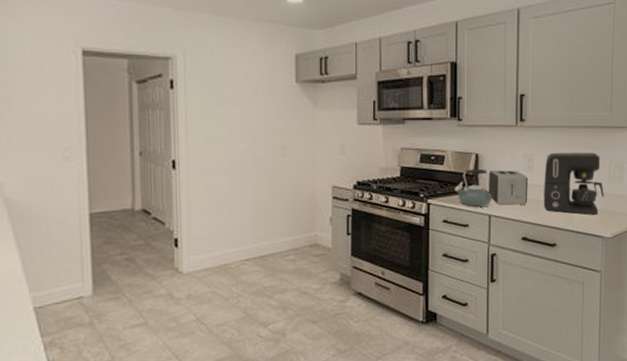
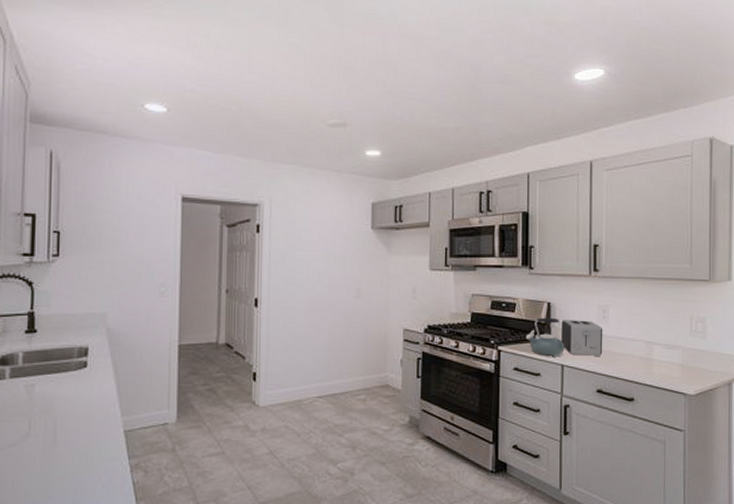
coffee maker: present [543,152,604,215] -> none [619,303,685,370]

